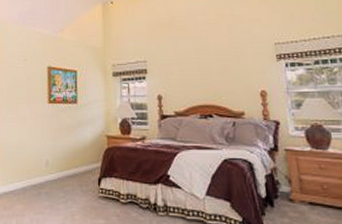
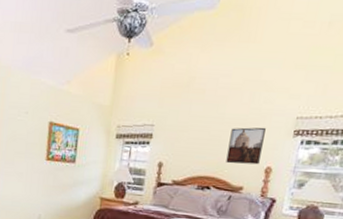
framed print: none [219,54,253,91] -> present [226,127,266,165]

